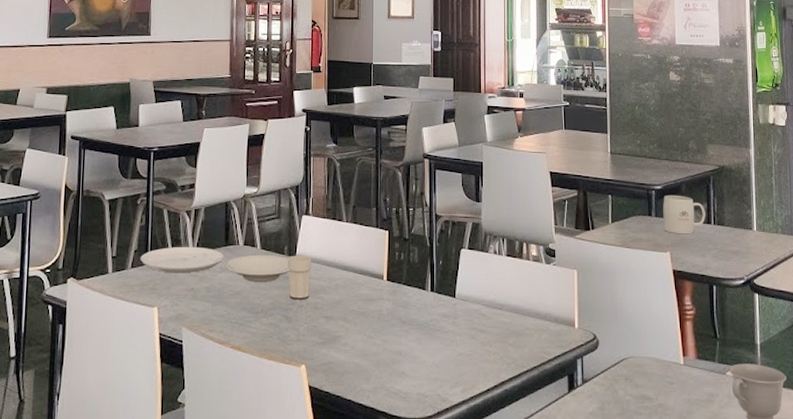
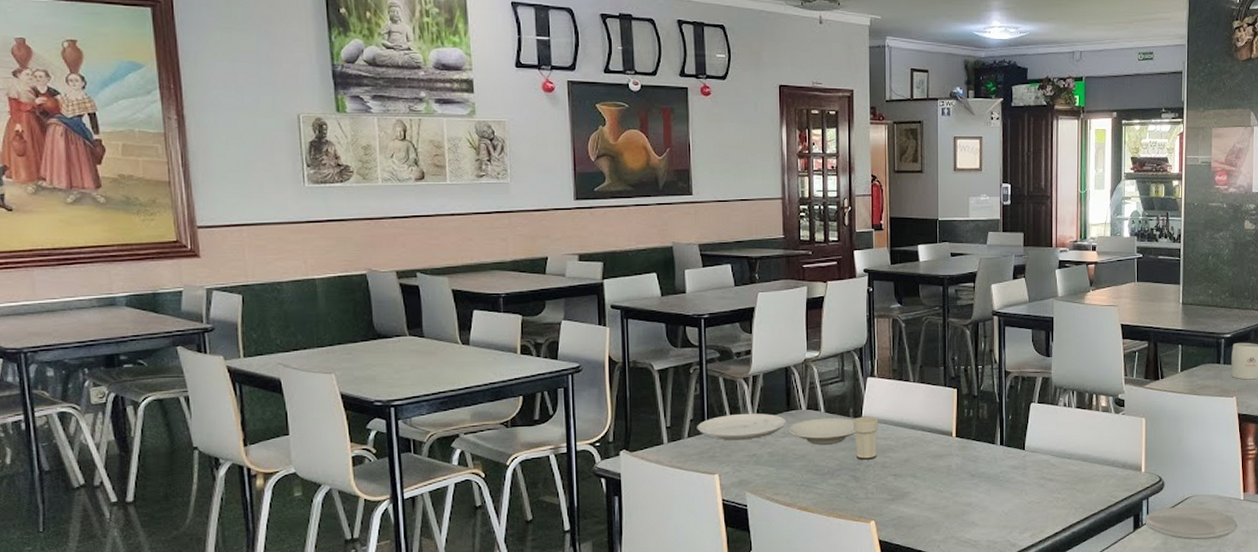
plate: none [579,368,679,407] -> present [1144,506,1238,540]

